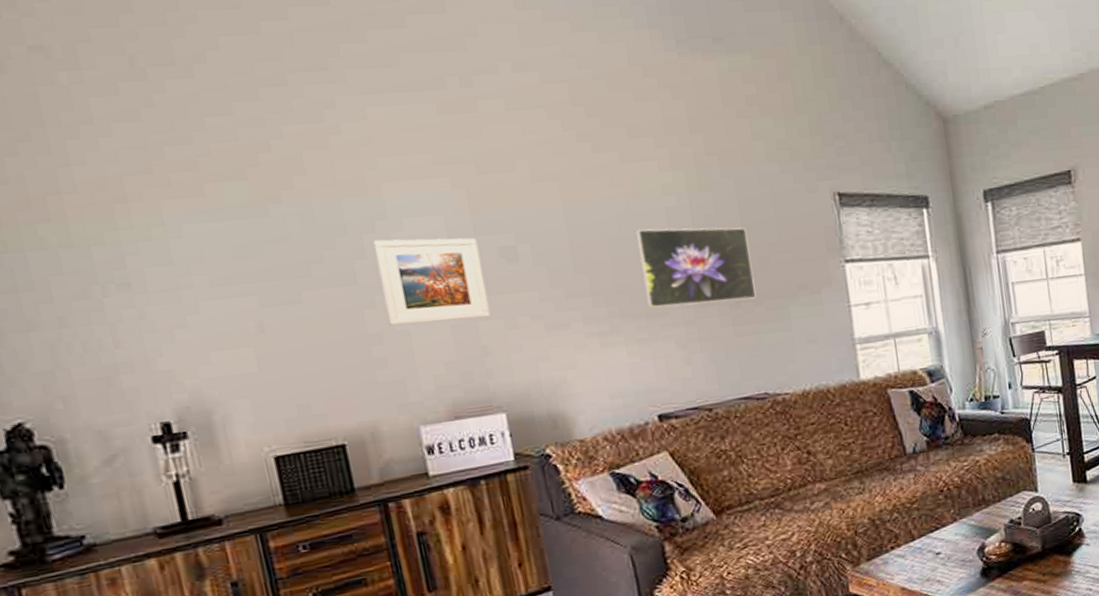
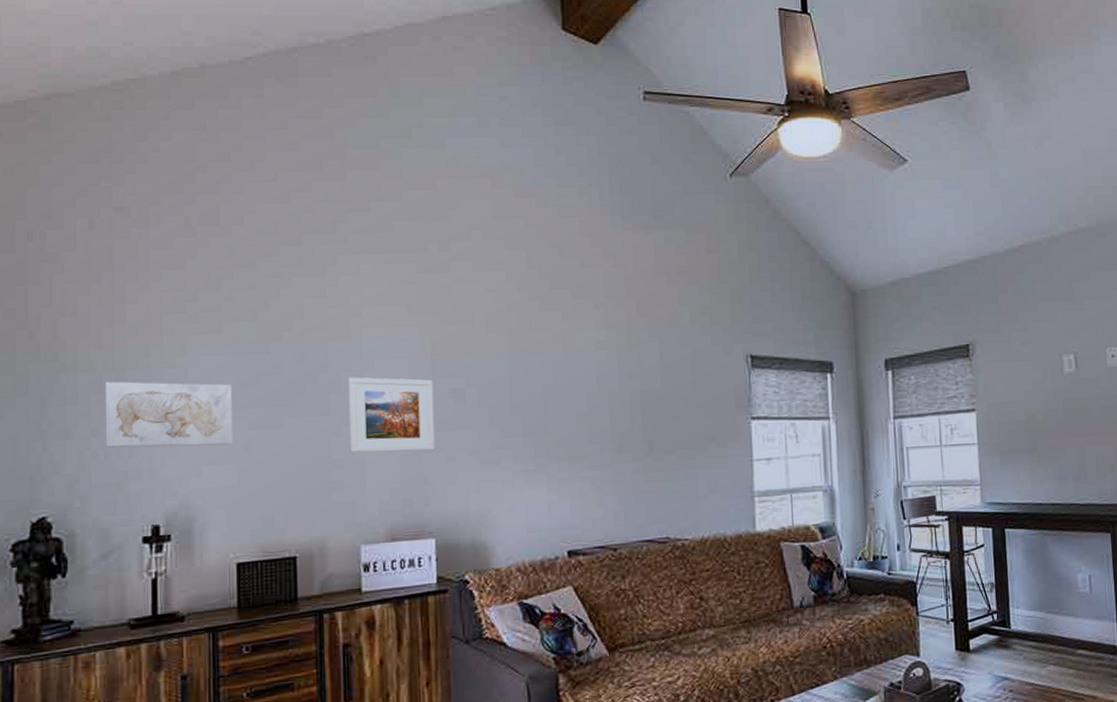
wall art: none [64,255,245,338] -> present [104,381,234,448]
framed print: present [636,227,757,308] -> none [568,379,668,451]

